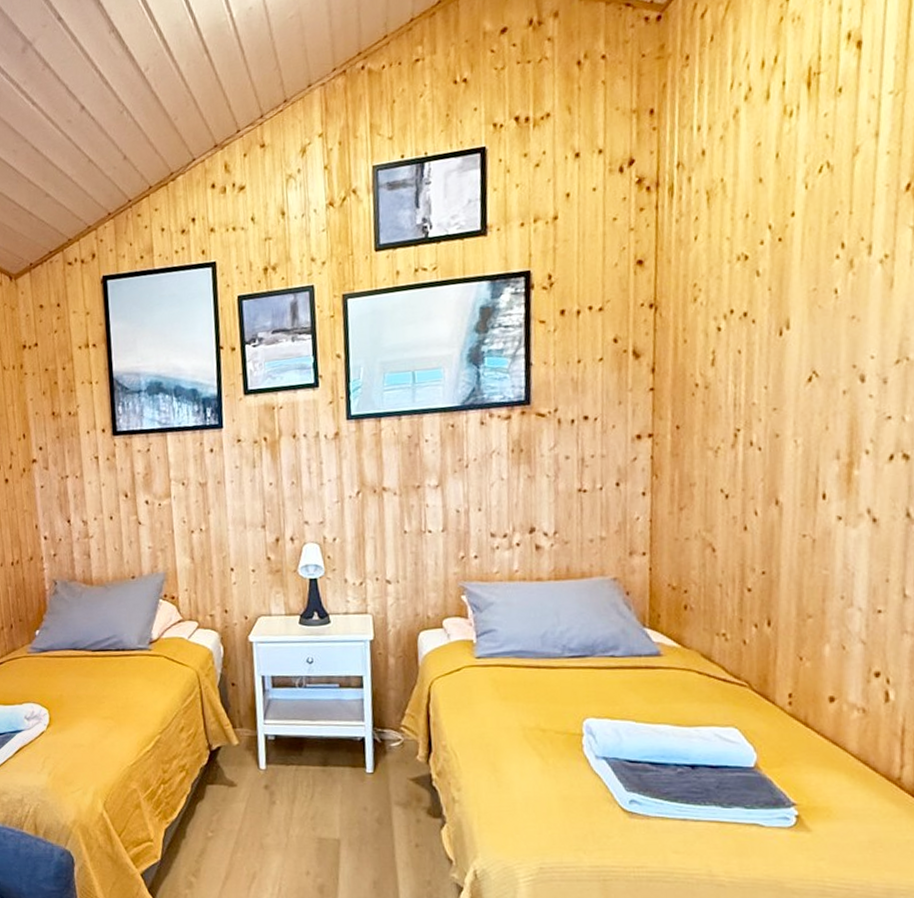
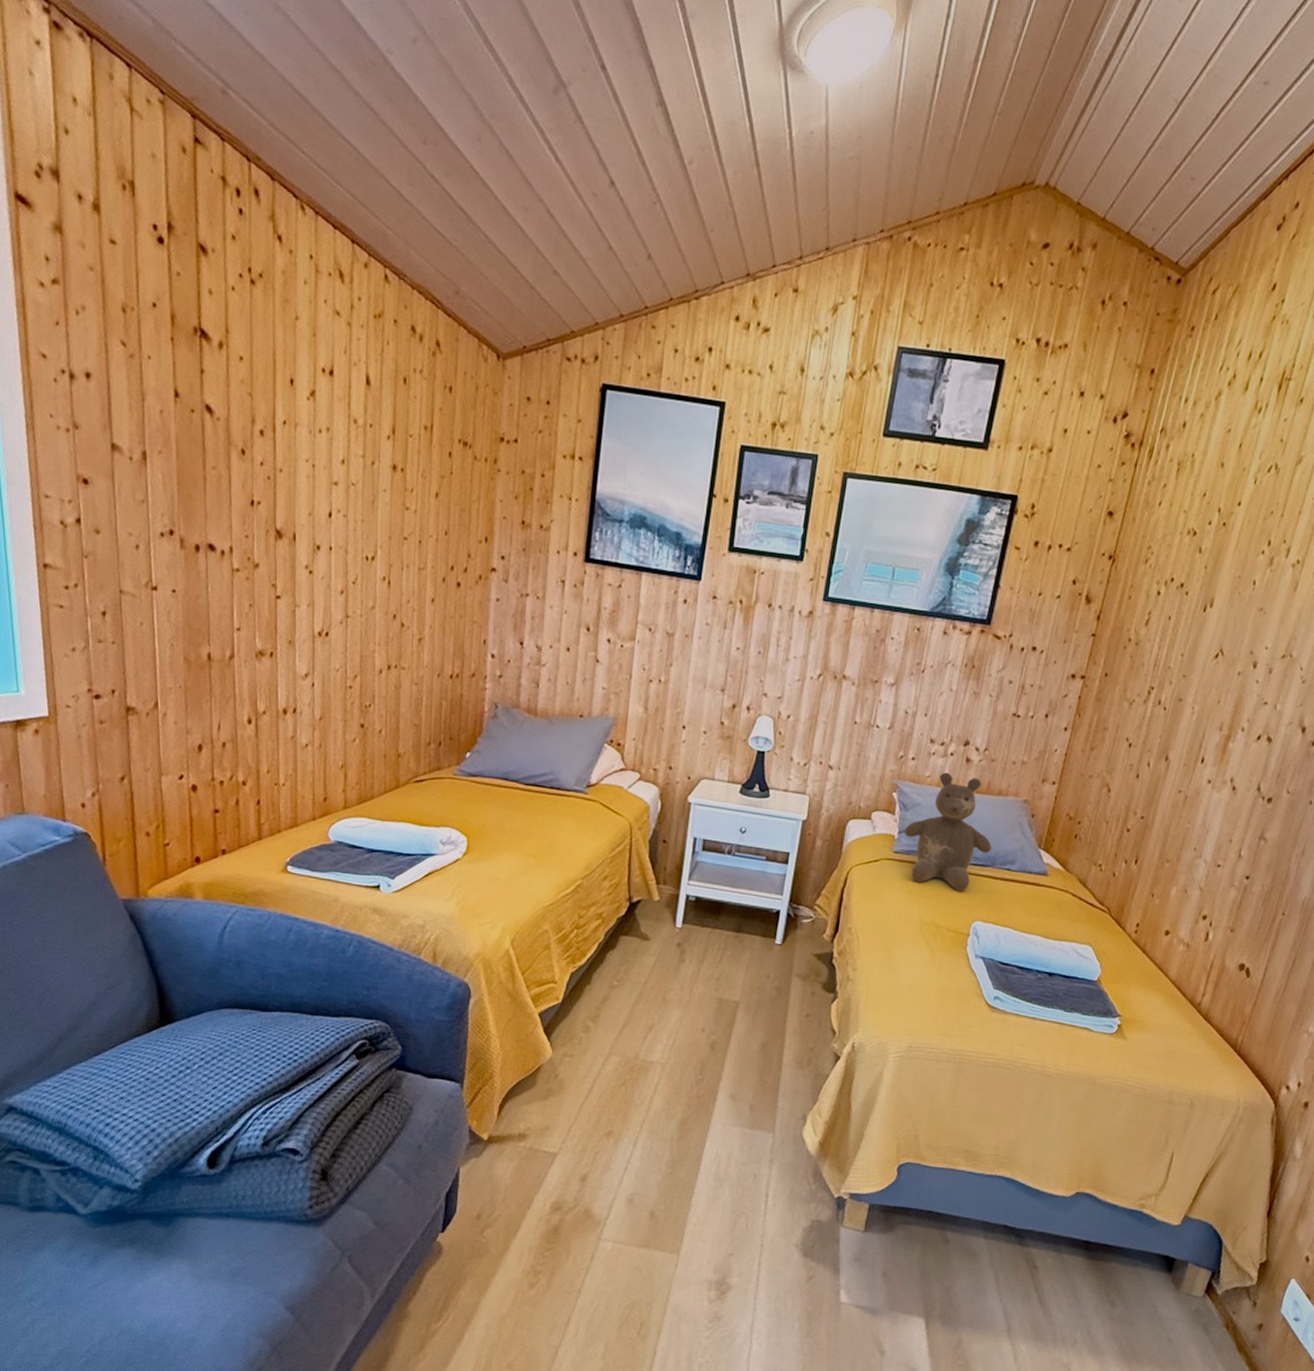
teddy bear: none [481,564,588,688] -> present [903,772,993,891]

